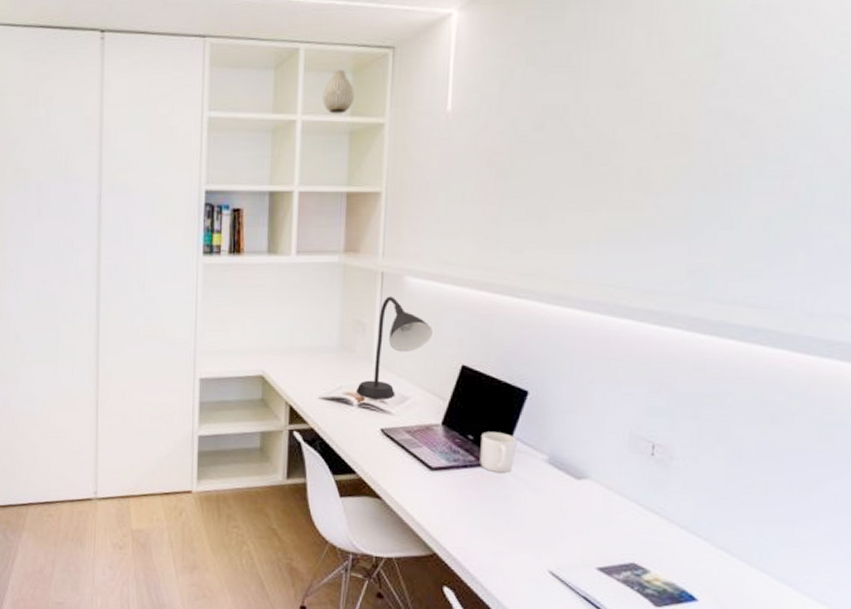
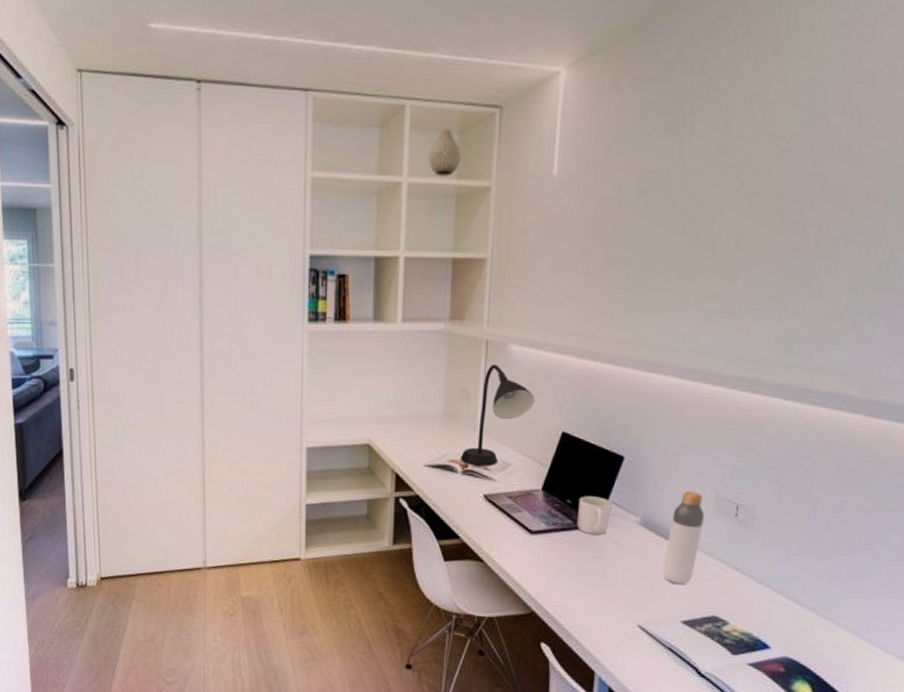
bottle: none [573,428,618,528] -> present [662,491,705,585]

